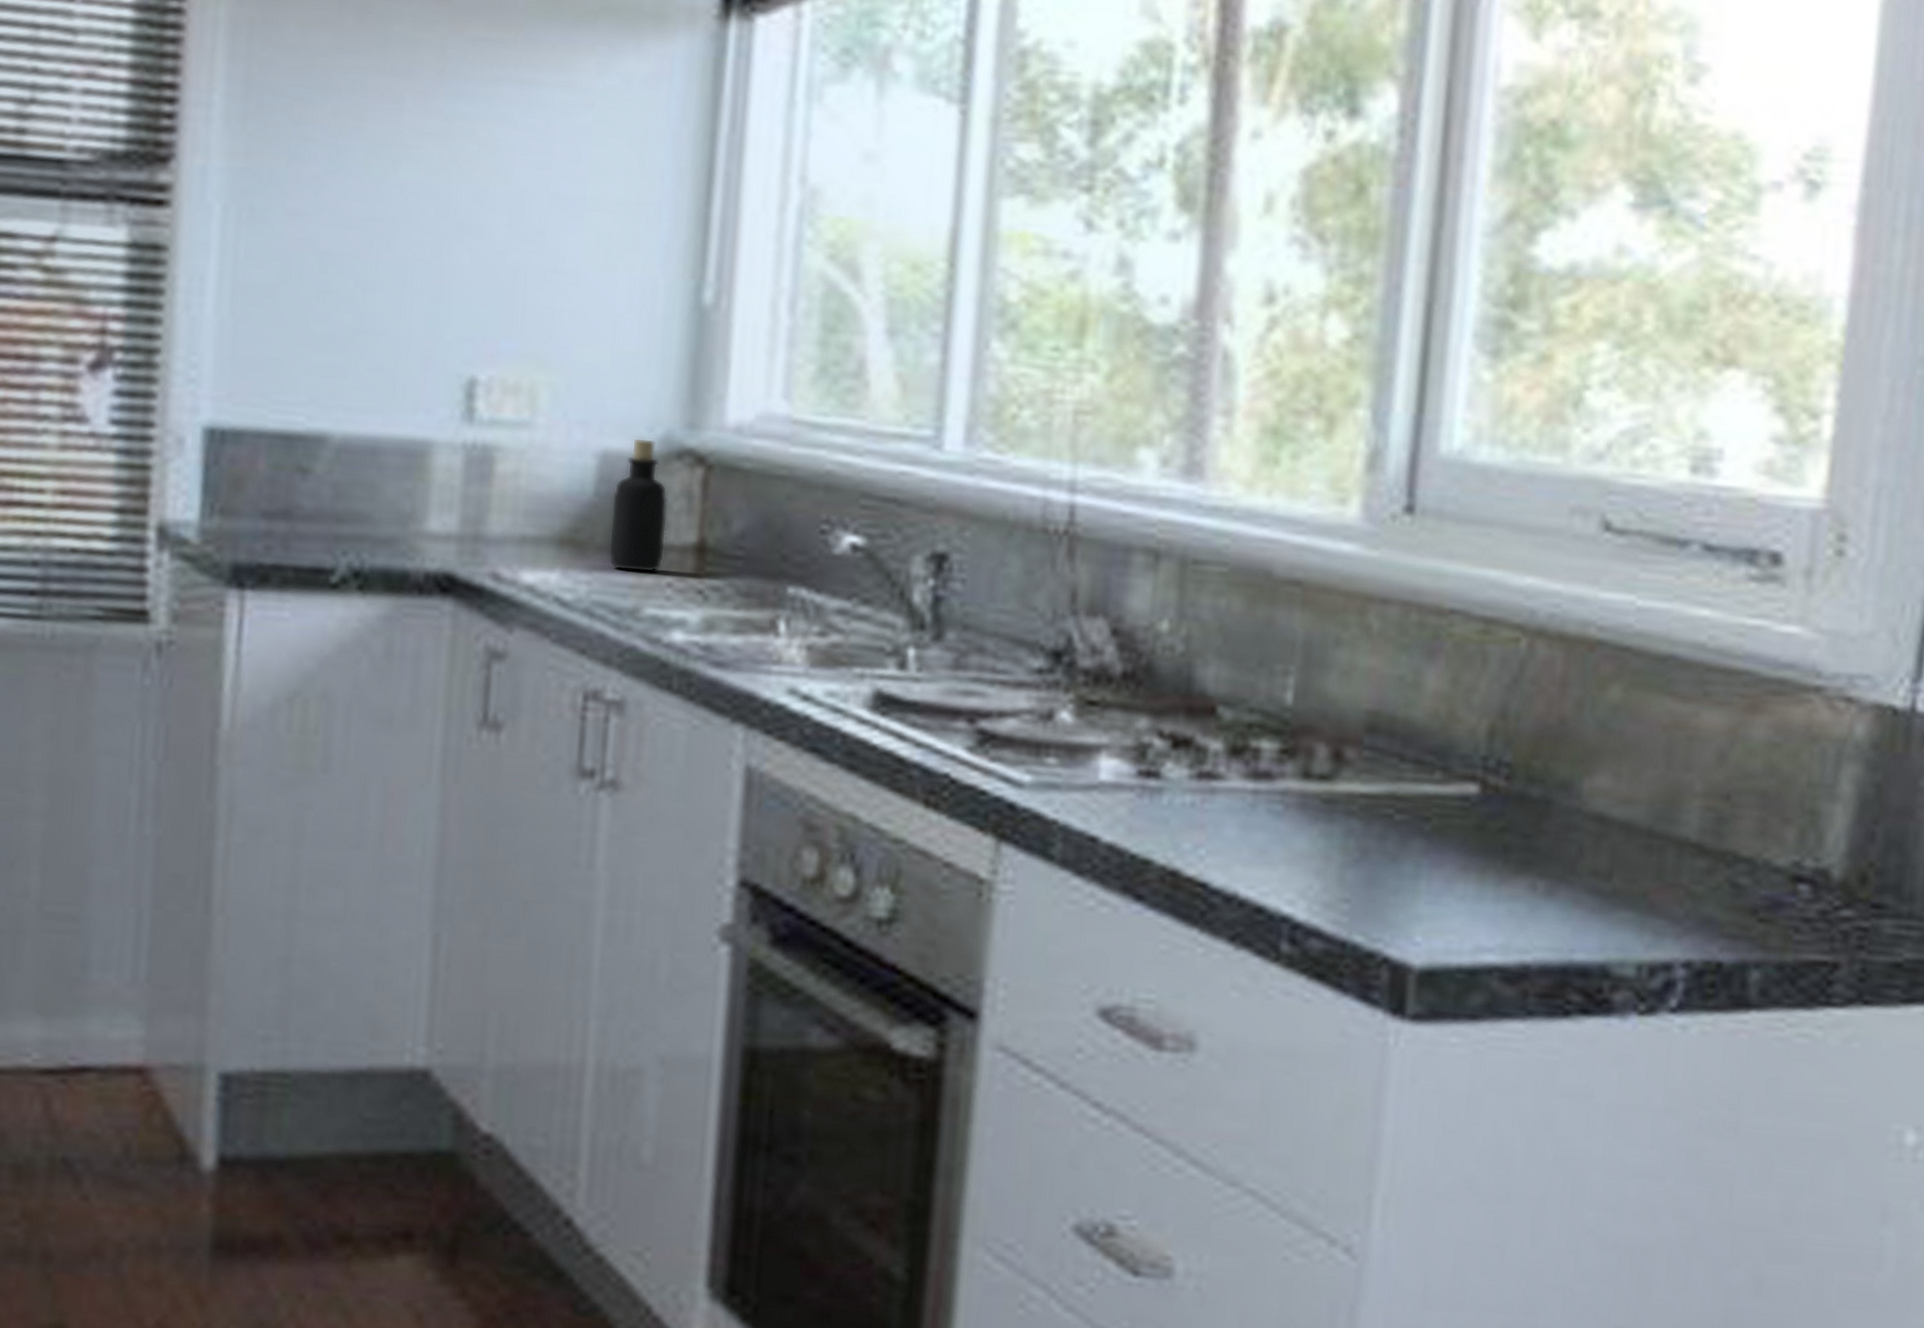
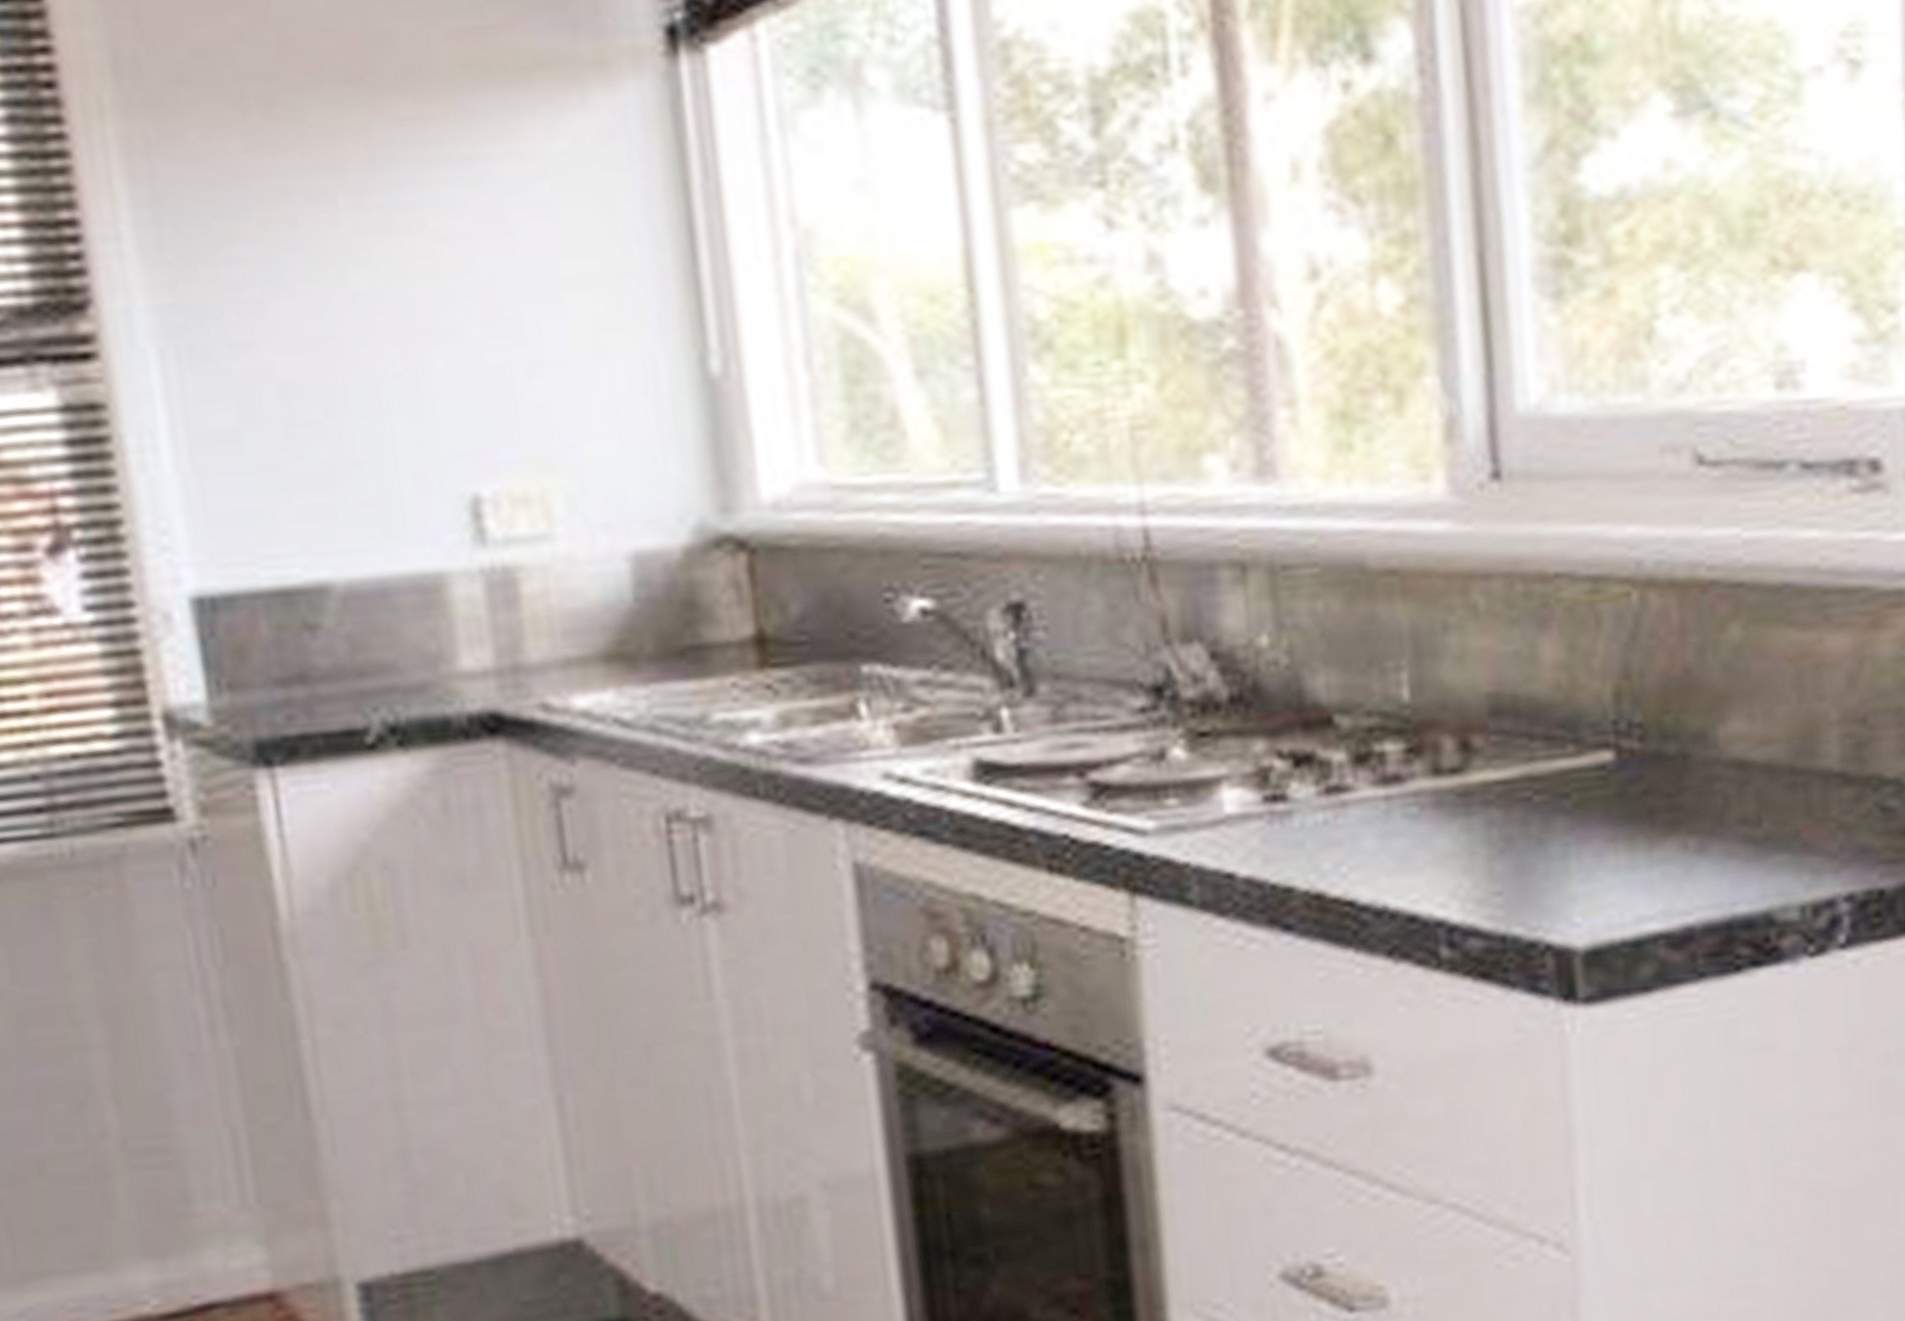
bottle: present [608,437,668,573] -> none [654,530,724,678]

